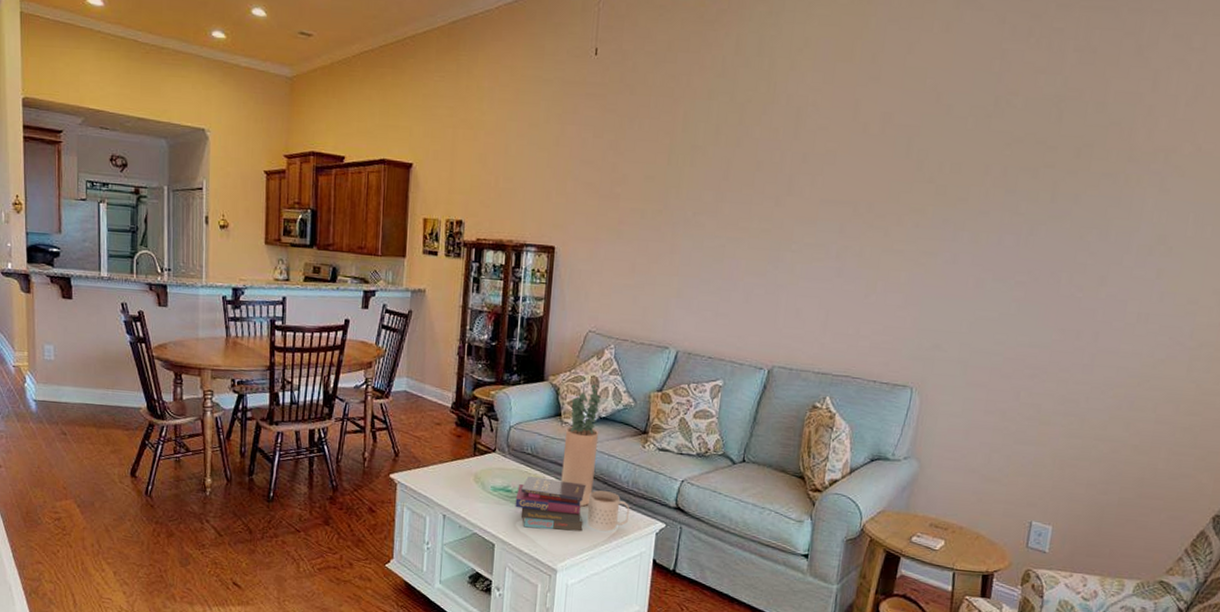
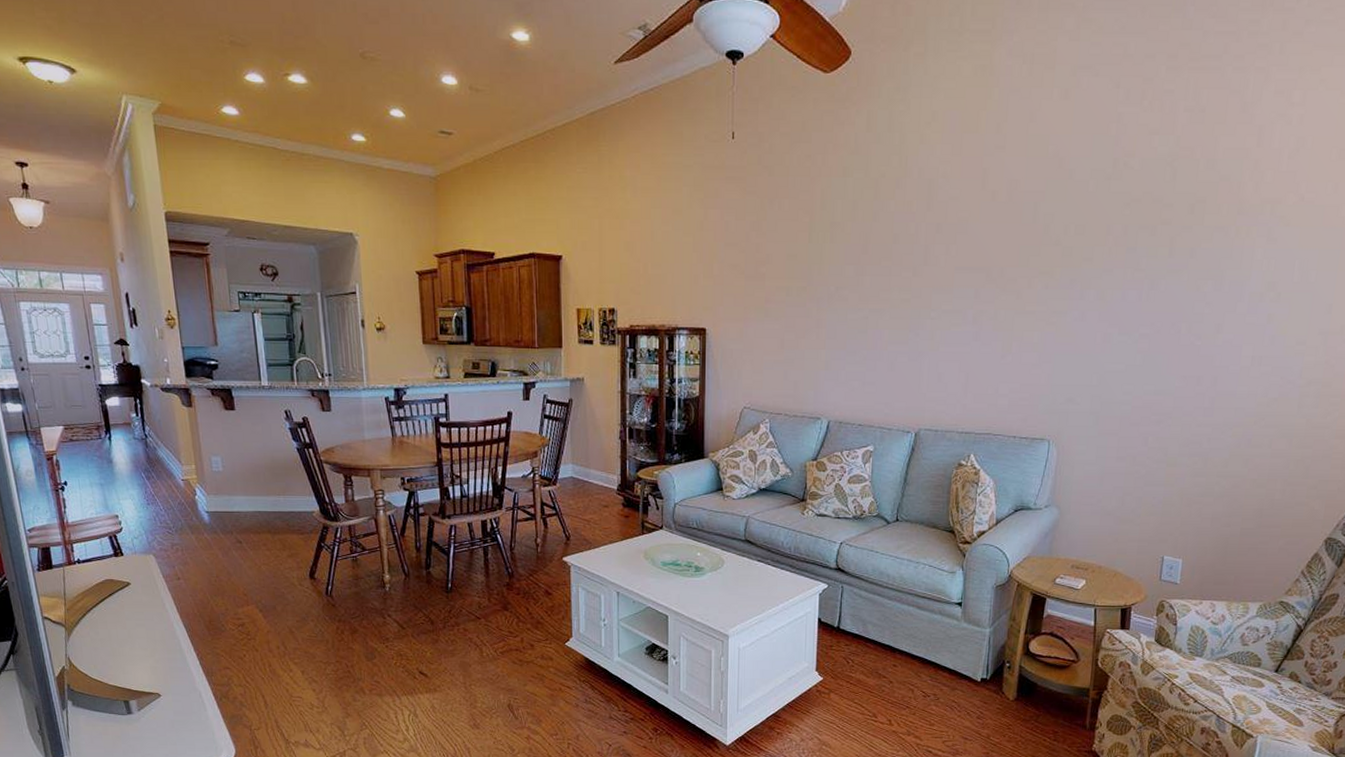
books: present [515,476,587,532] -> none [685,550,751,598]
vase: present [561,378,601,507] -> none [727,452,760,574]
mug: present [586,490,630,532] -> none [753,558,794,596]

